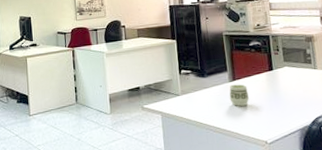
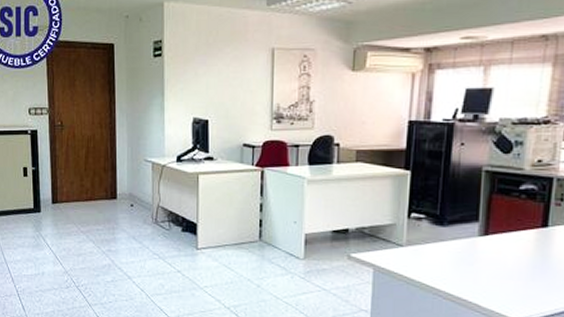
cup: present [229,84,249,106] -> none [474,240,504,270]

